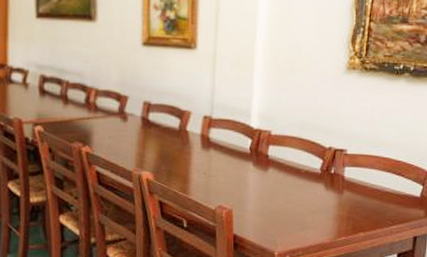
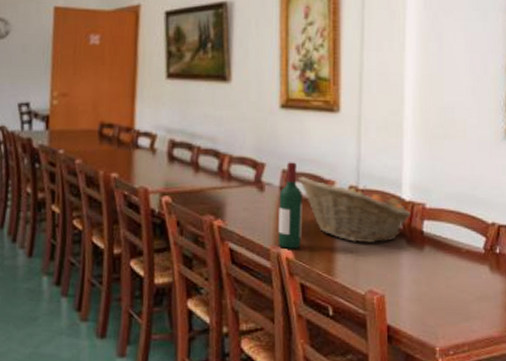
wine bottle: none [139,95,162,171] -> present [278,162,303,249]
fruit basket: none [158,107,259,166] -> present [299,176,412,244]

